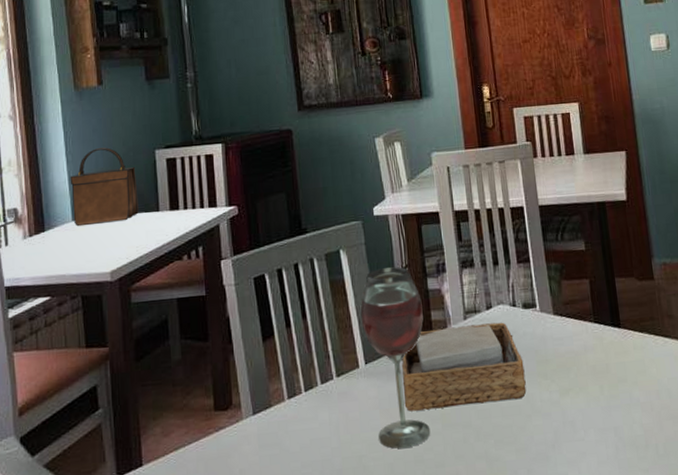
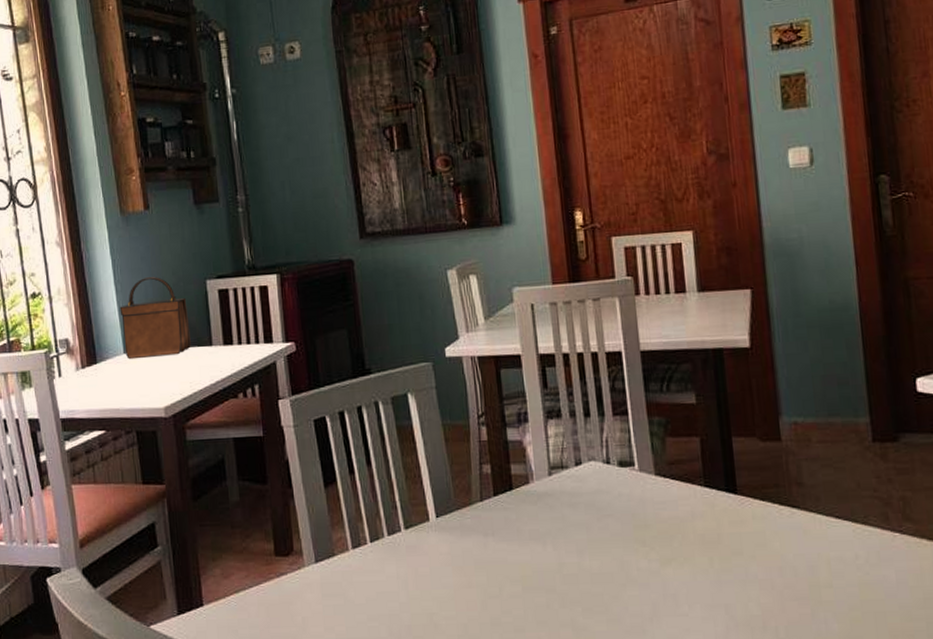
wineglass: present [360,266,431,449] -> none [430,414,509,609]
napkin holder: present [401,322,527,412] -> none [476,480,621,571]

